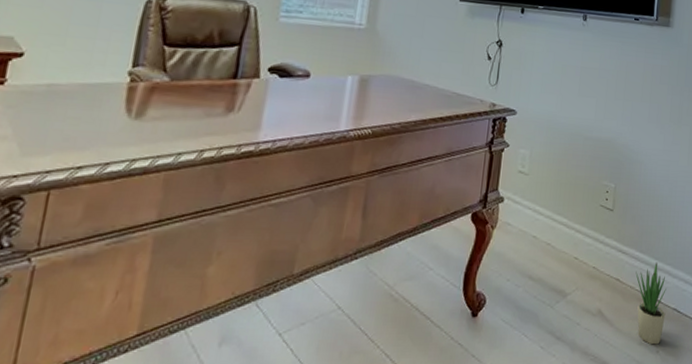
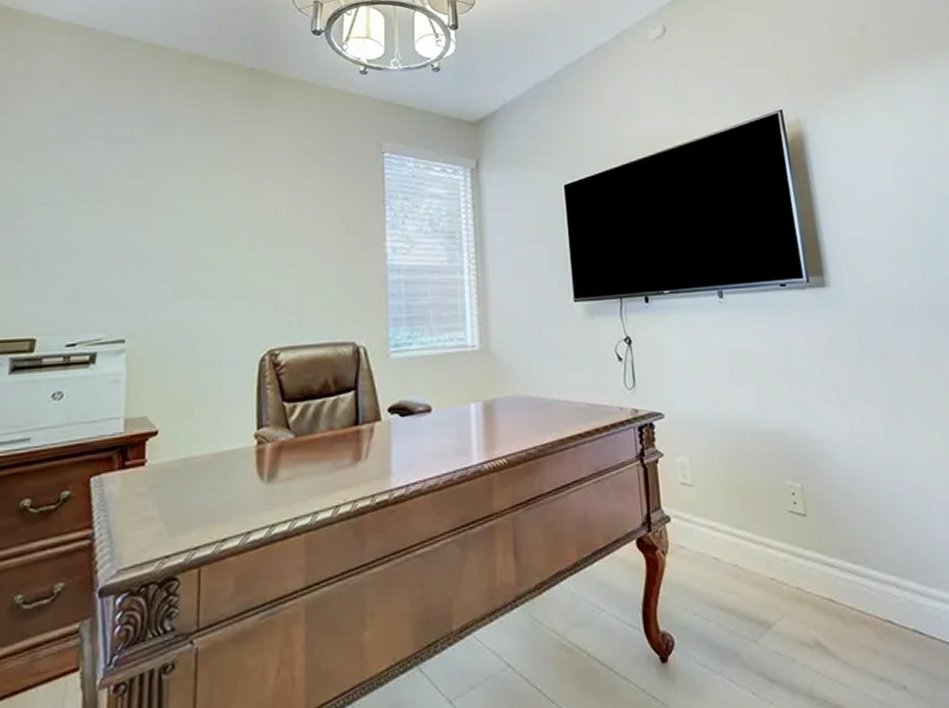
potted plant: present [635,262,666,345] -> none [852,572,906,679]

